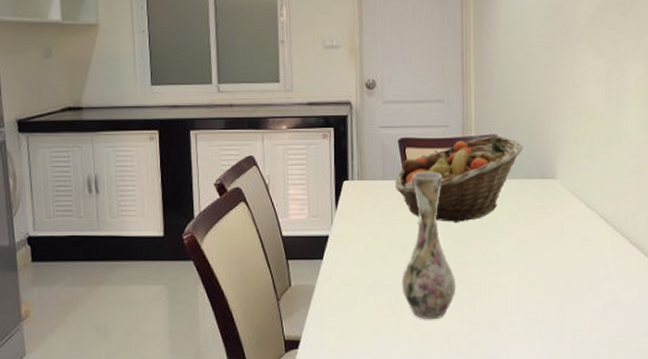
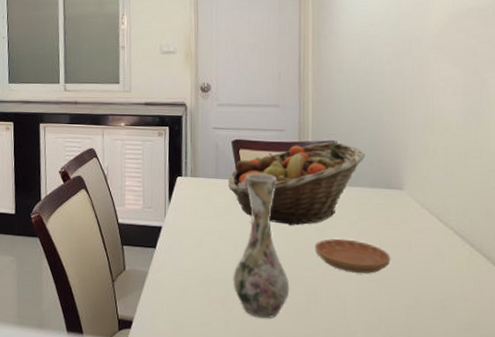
saucer: none [479,231,547,263] -> present [315,238,391,274]

